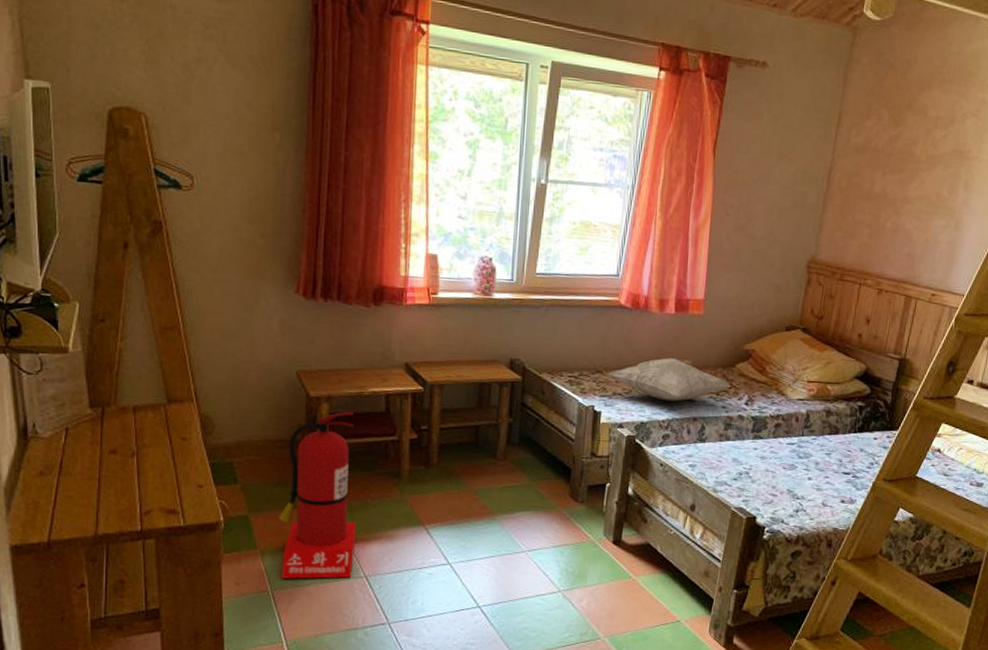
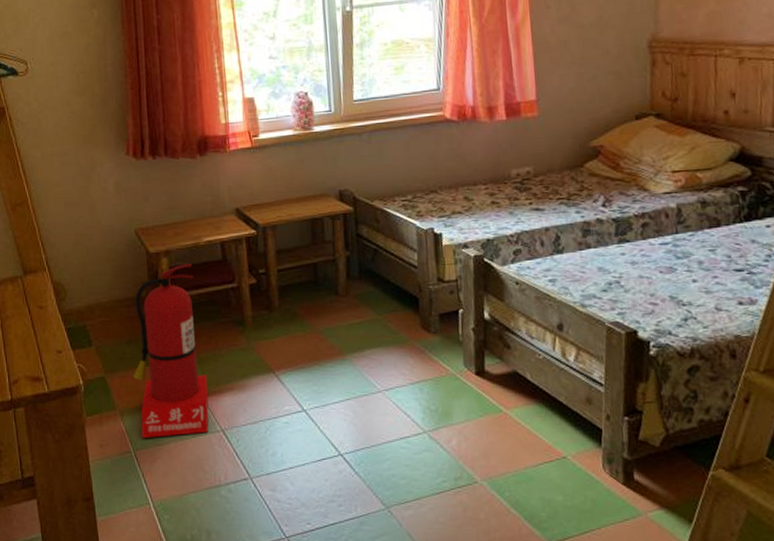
decorative pillow: present [608,358,731,402] -> none [444,166,583,214]

